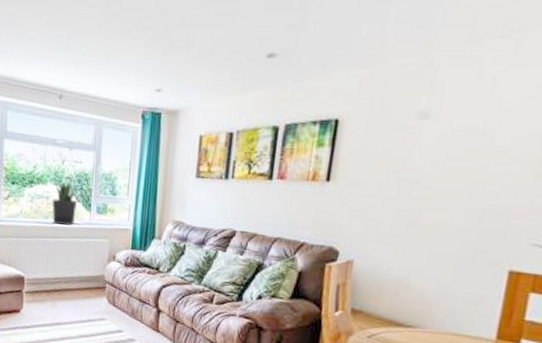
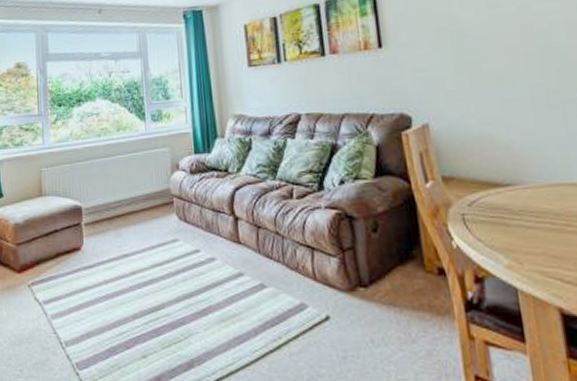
planter: present [52,179,77,226] -> none [103,93,130,141]

